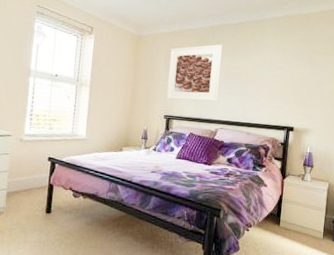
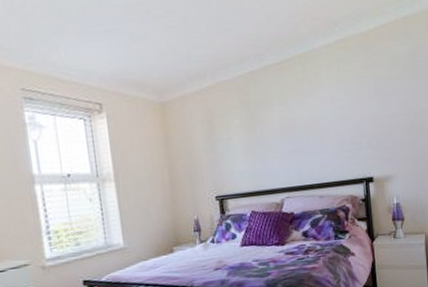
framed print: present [166,44,222,102] -> none [206,92,277,176]

